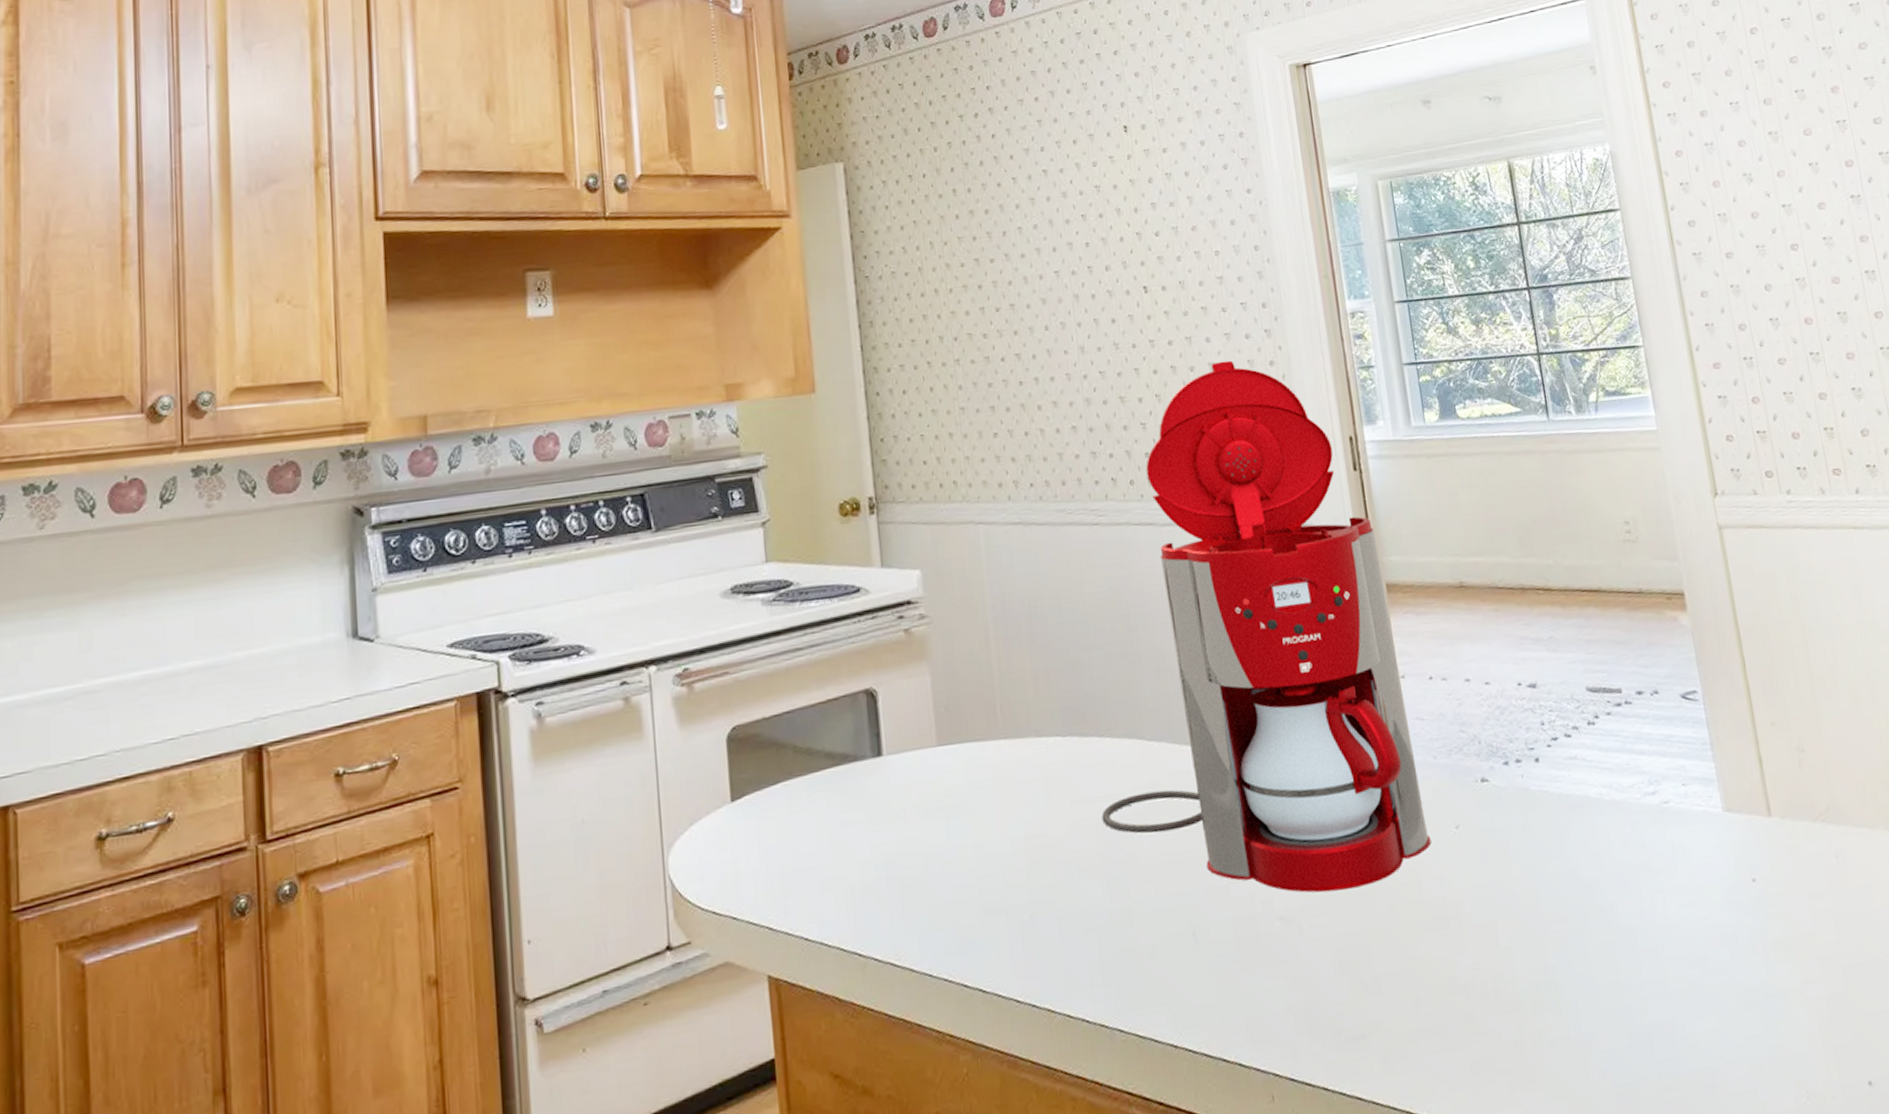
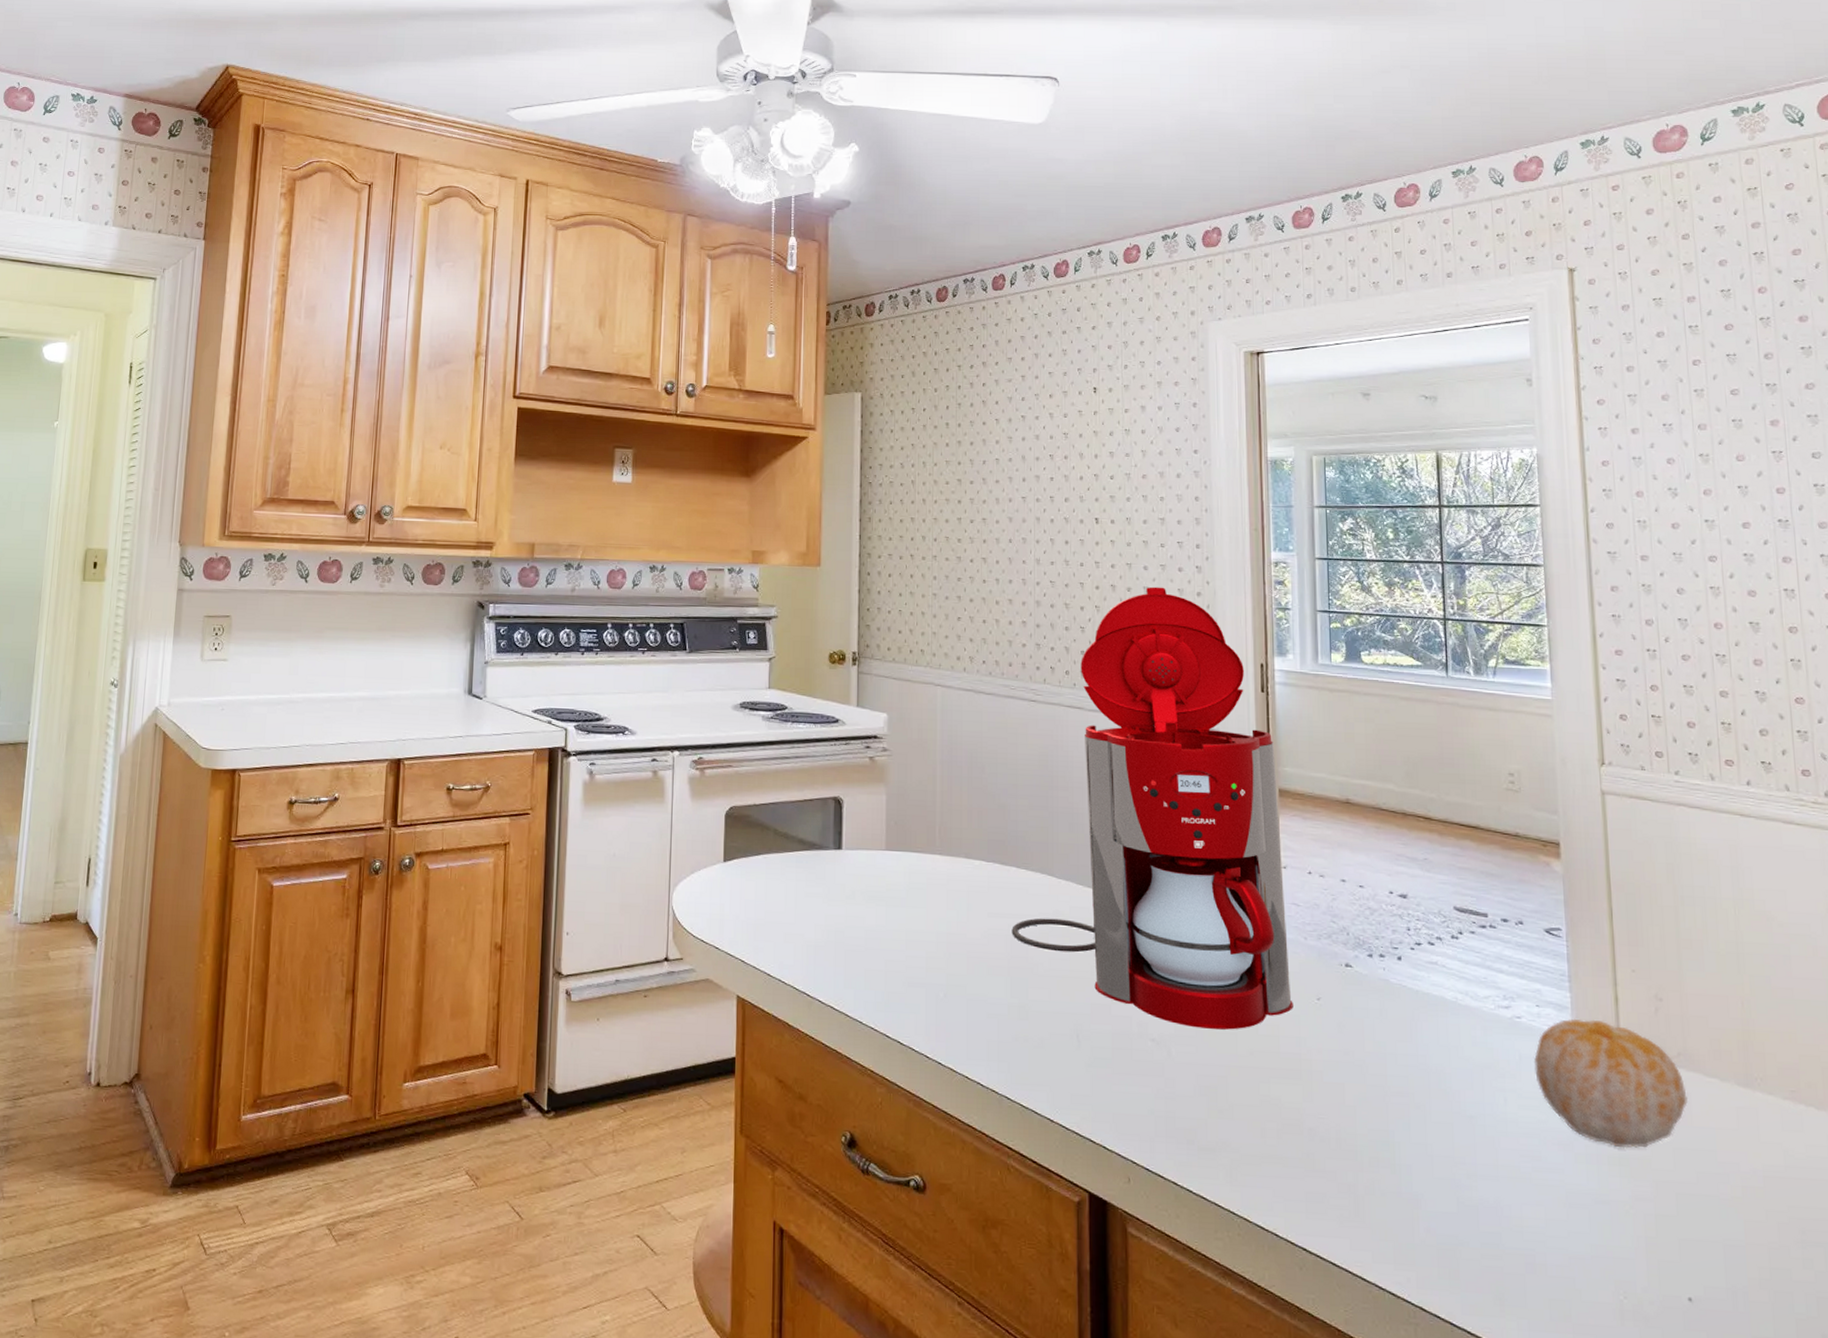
fruit: none [1687,787,1842,928] -> present [1534,1018,1688,1149]

